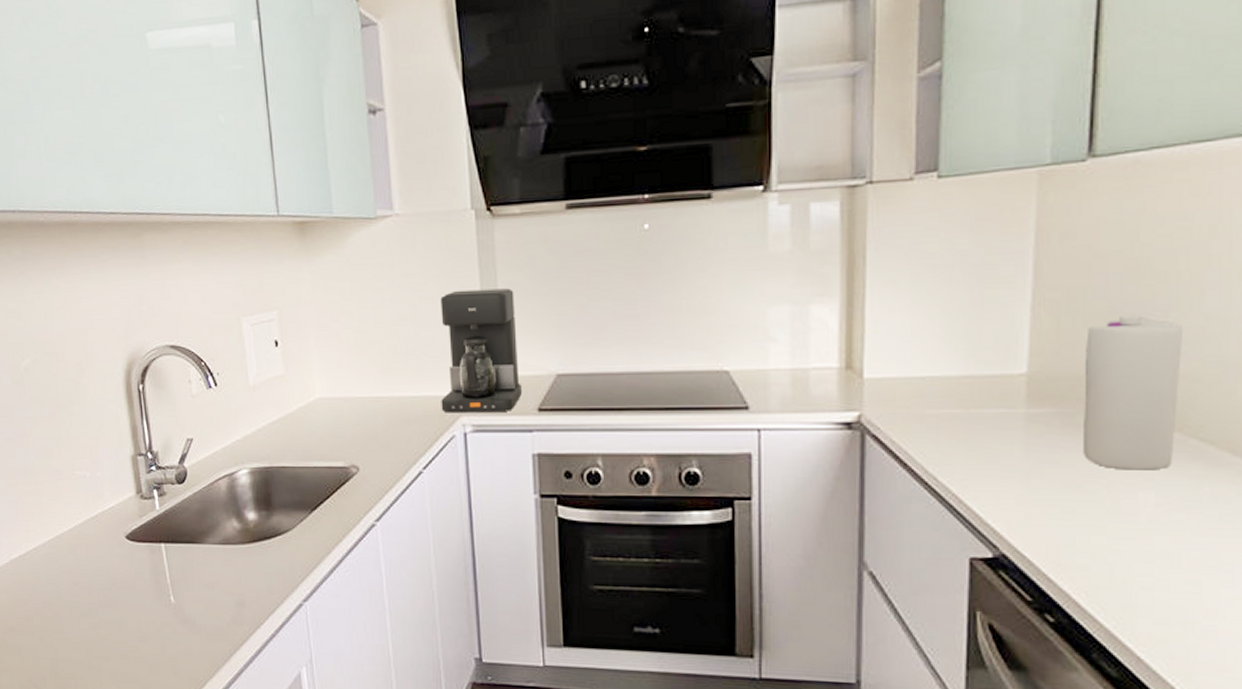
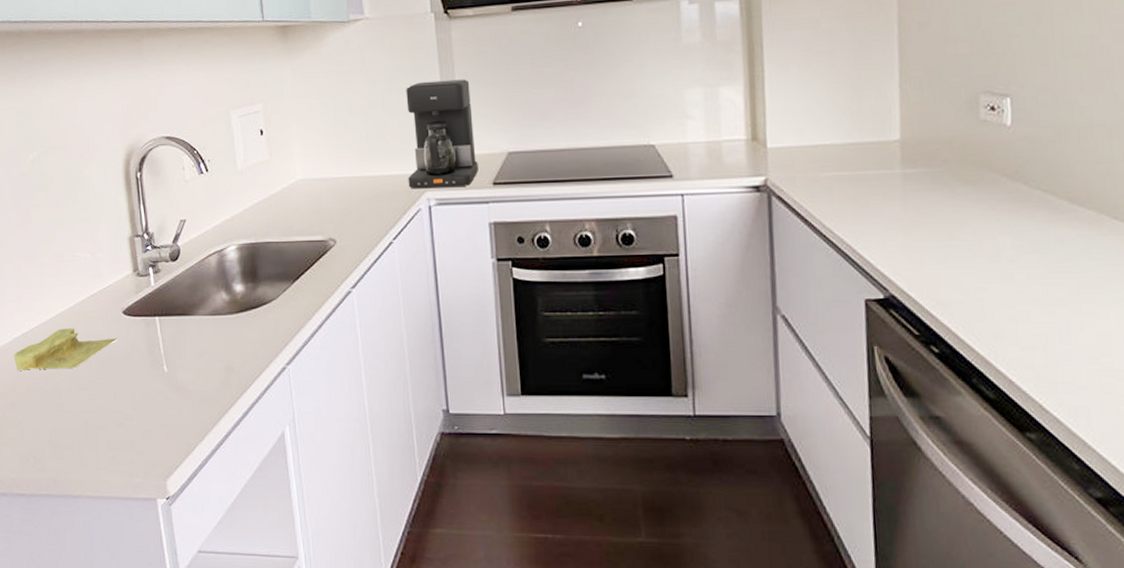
sponge: none [11,552,121,595] -> present [14,328,118,370]
paper towel holder: present [1084,315,1184,470] -> none [945,88,1024,219]

